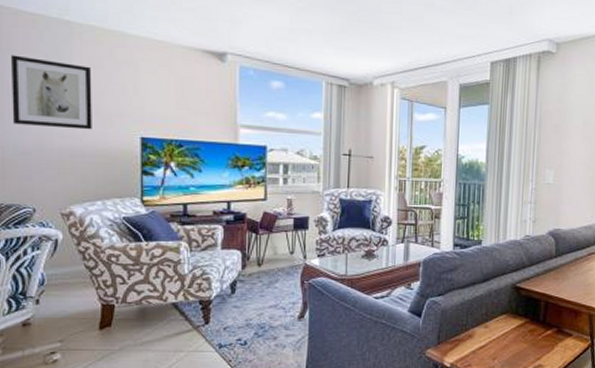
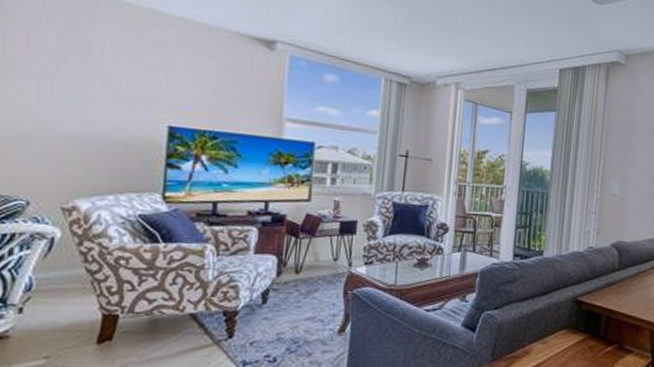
wall art: present [11,55,92,130] -> none [10,25,115,115]

